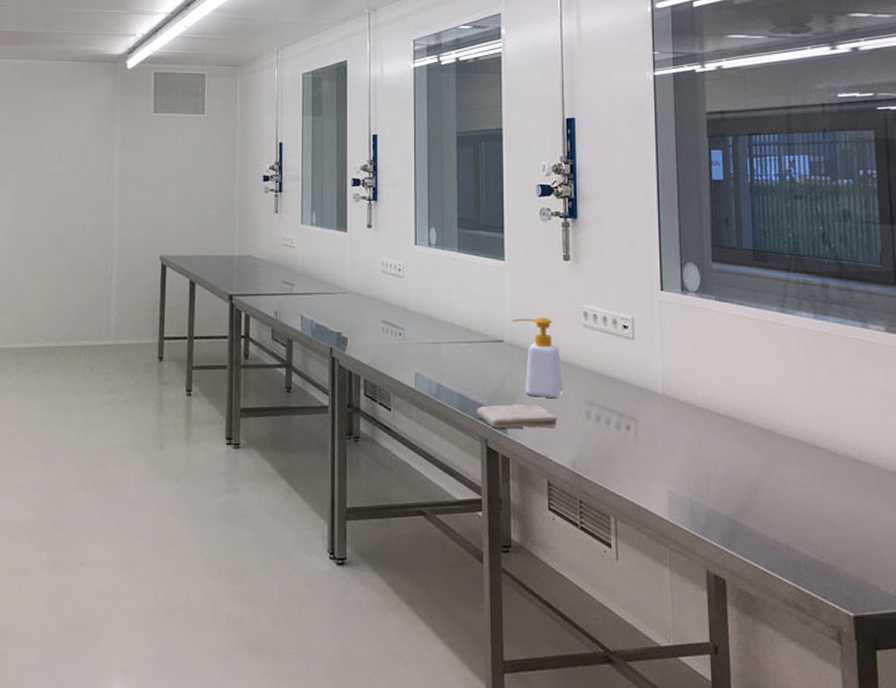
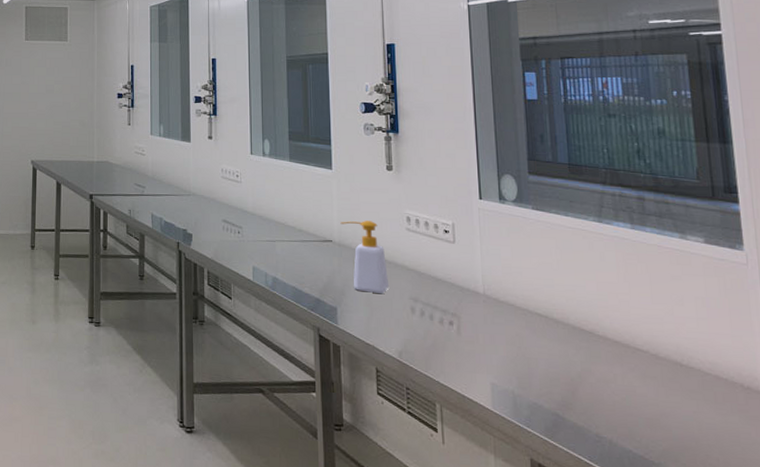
washcloth: present [476,403,558,429] -> none [309,297,385,321]

